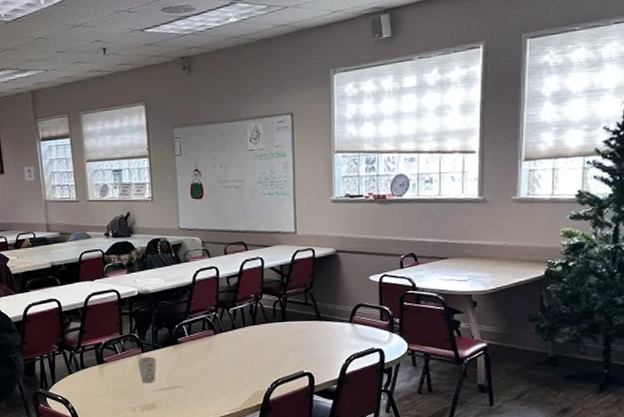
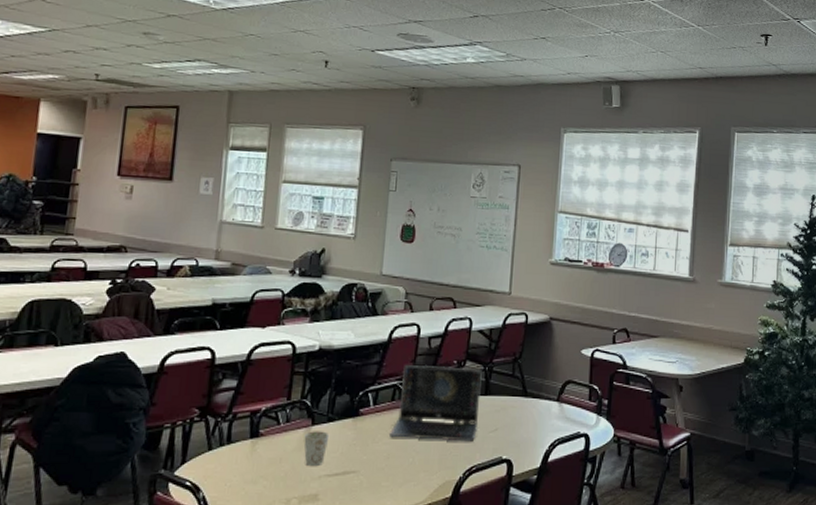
laptop computer: none [204,299,280,360] -> present [388,364,482,442]

